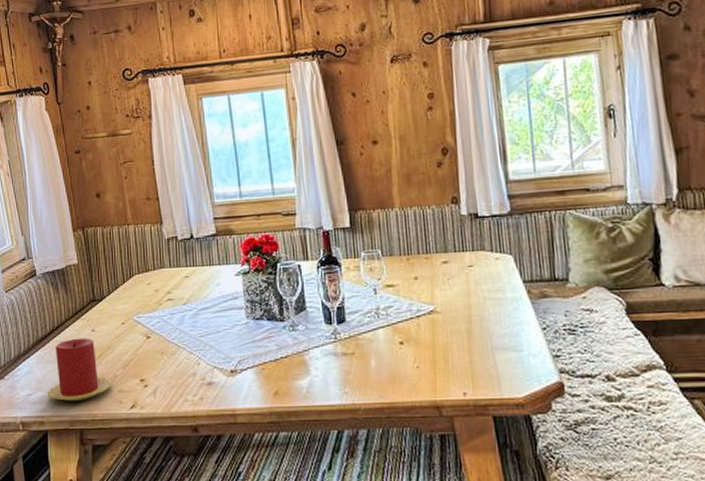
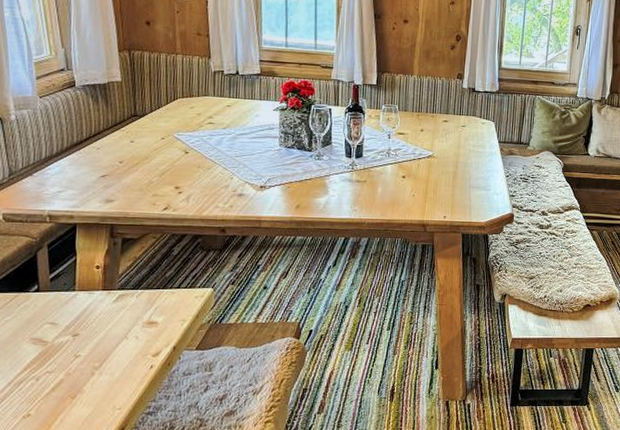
candle: present [47,338,111,401] -> none [78,146,146,200]

